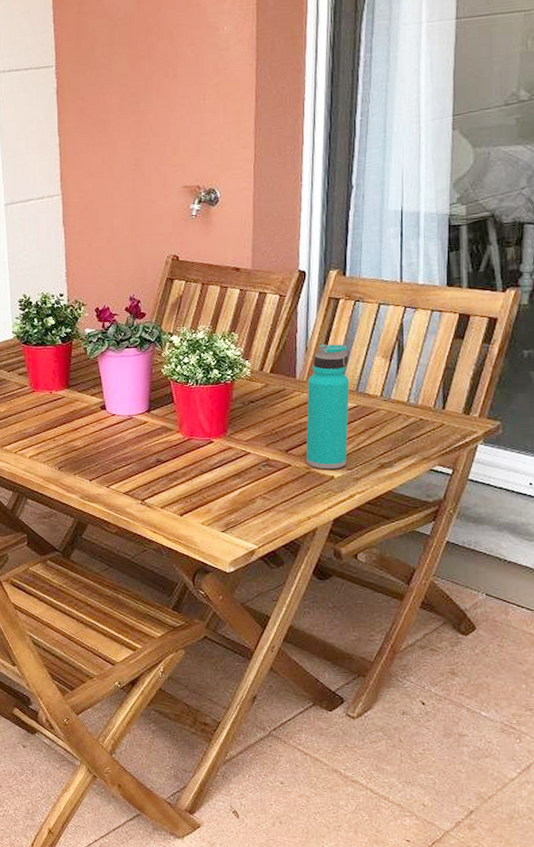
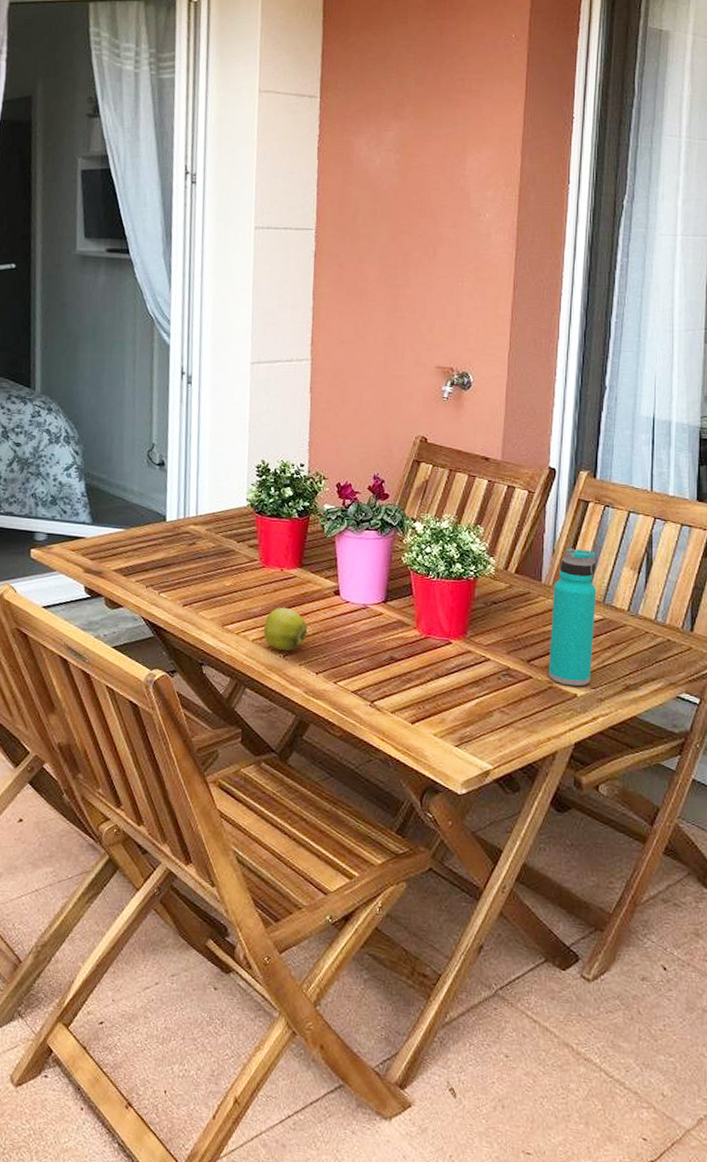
apple: none [38,425,79,464] -> present [263,607,308,651]

